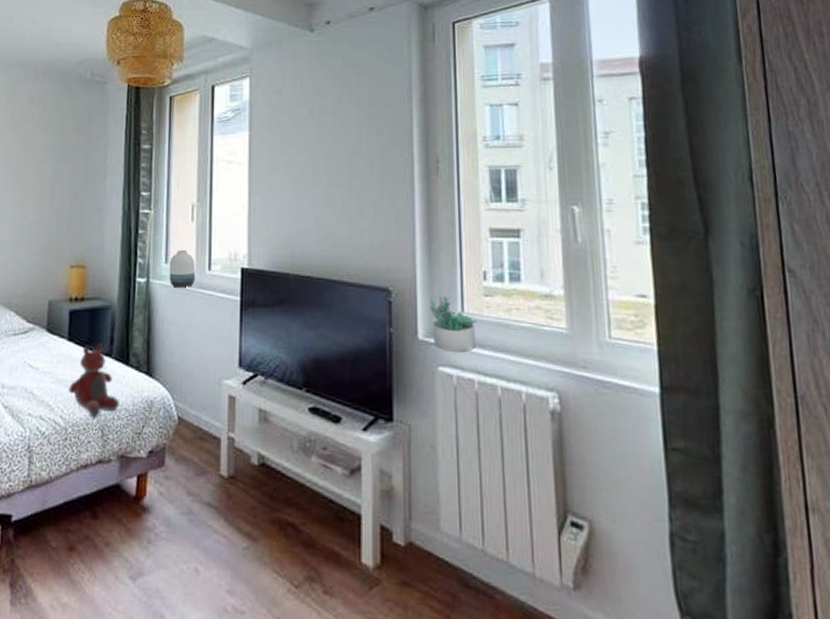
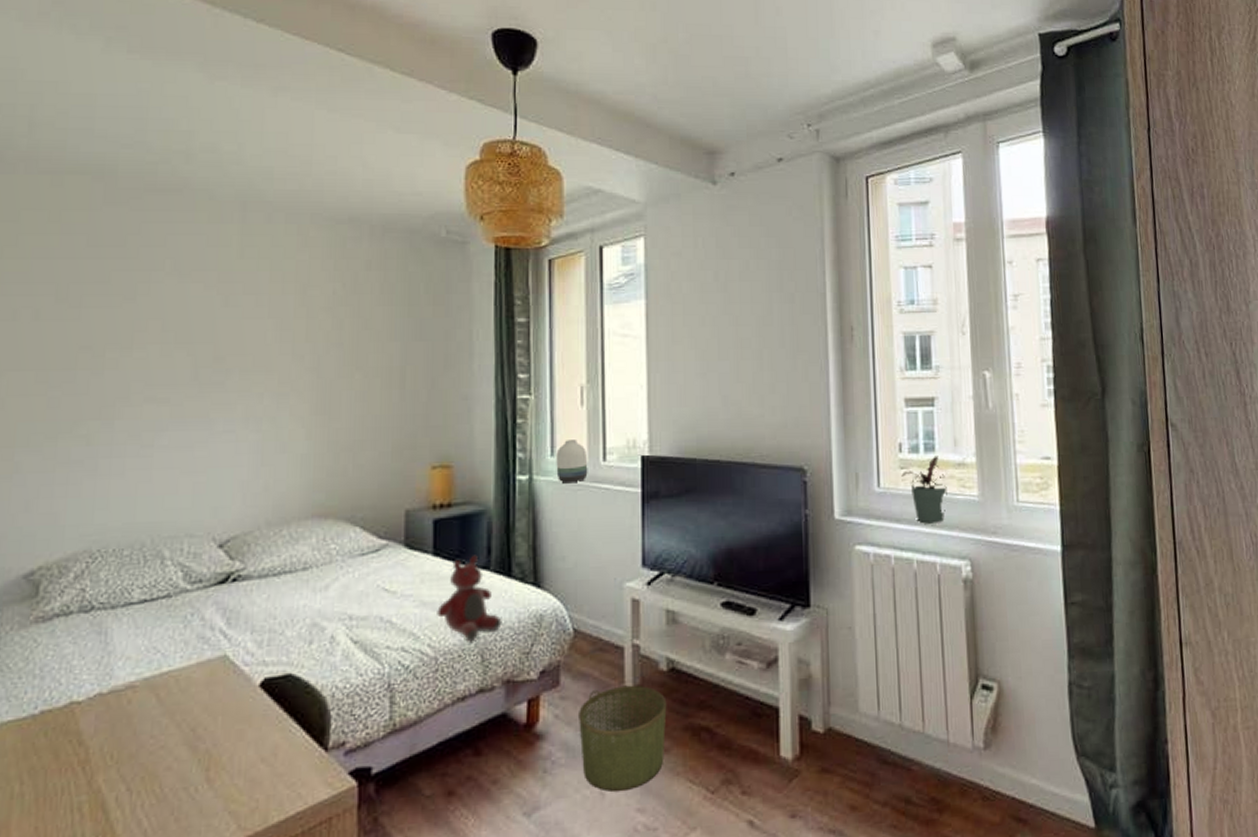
basket: none [179,473,257,571] -> present [579,685,667,792]
succulent plant: present [430,297,478,353] -> none [846,472,894,529]
potted plant: none [485,286,534,352] -> present [901,456,948,524]

